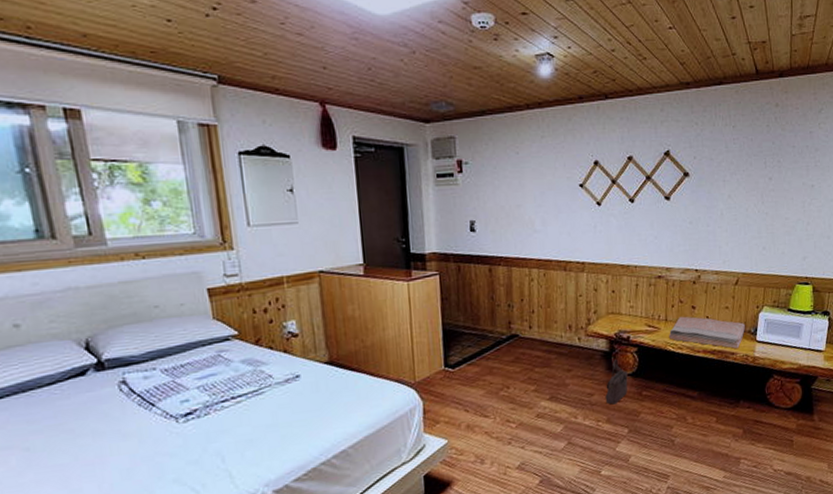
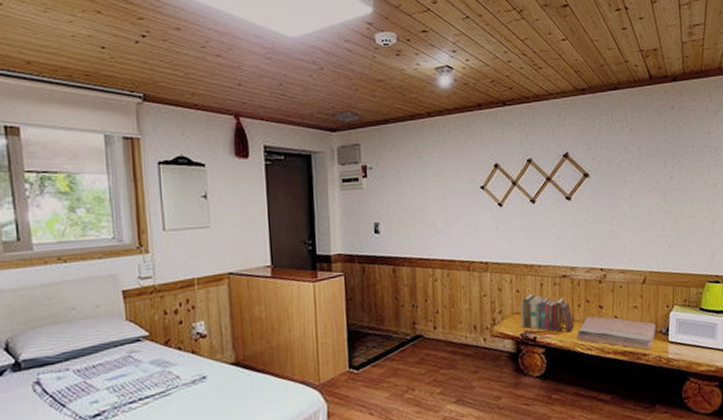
handbag: present [605,359,628,405] -> none [513,361,537,409]
books: none [614,294,668,332] -> present [520,293,575,333]

